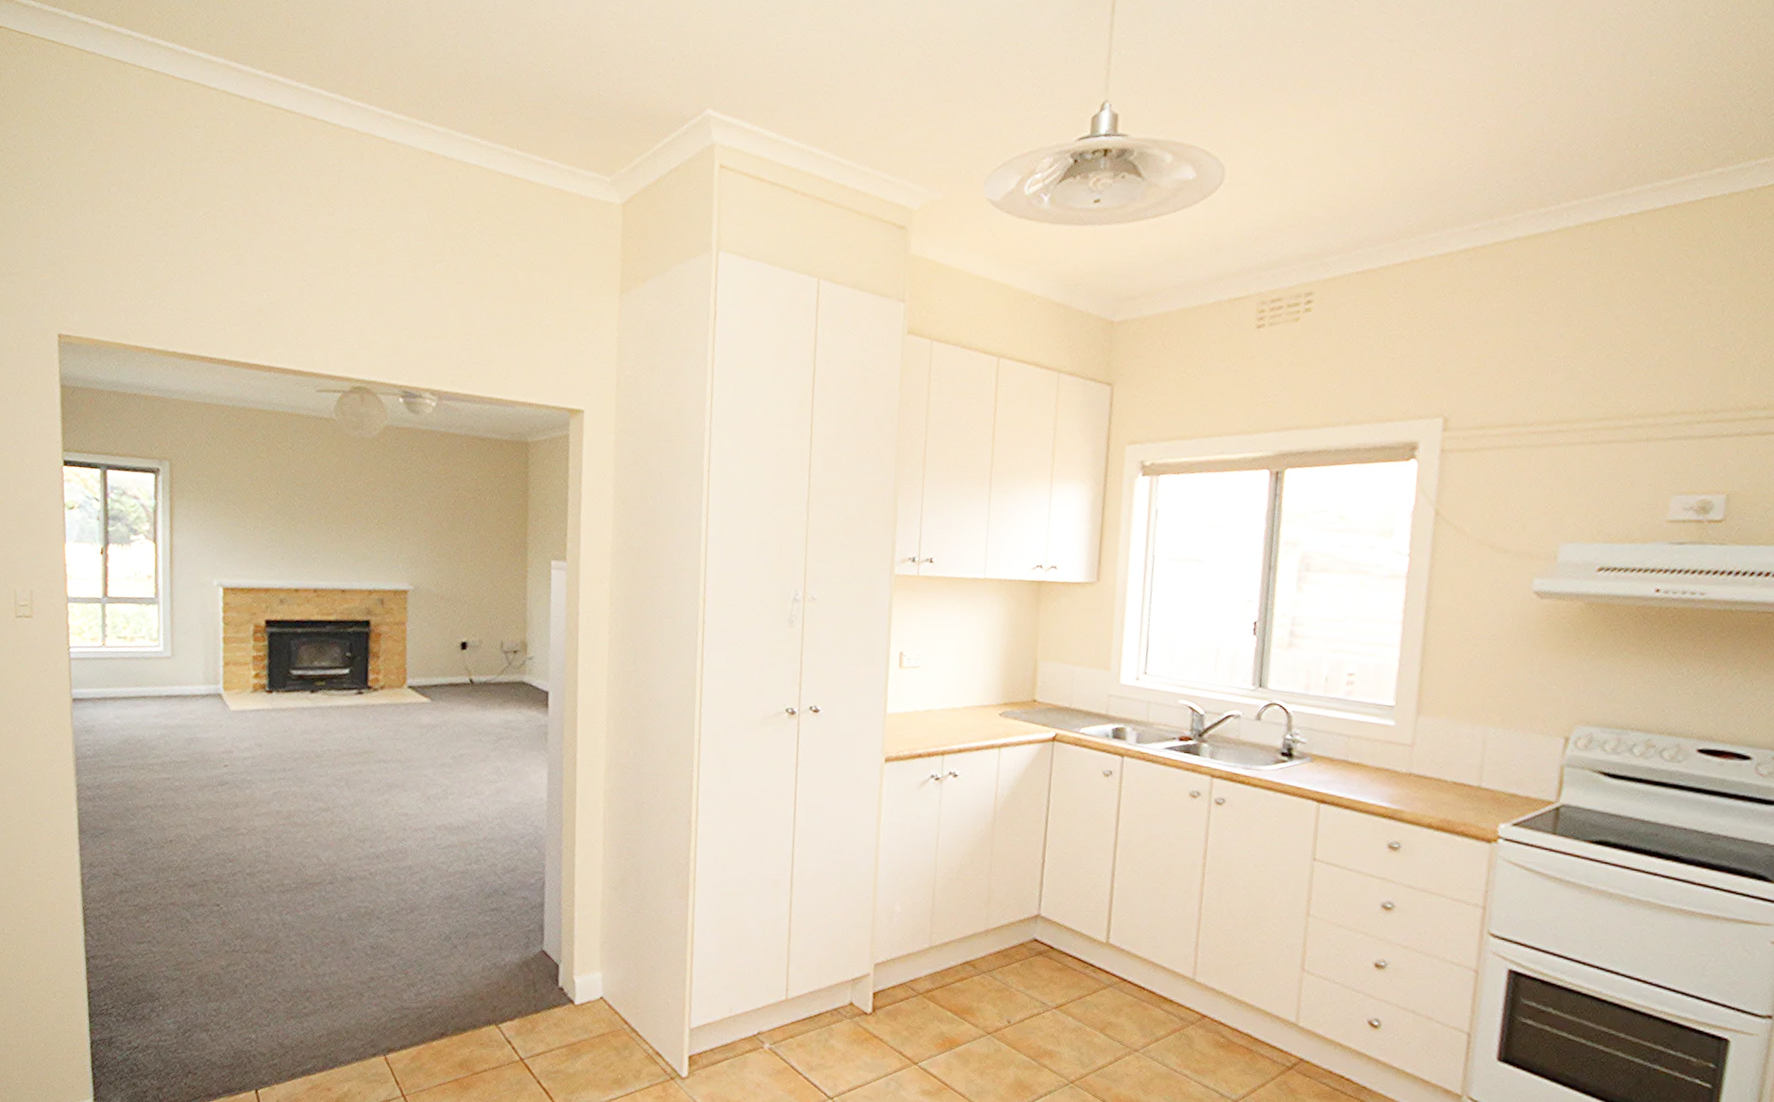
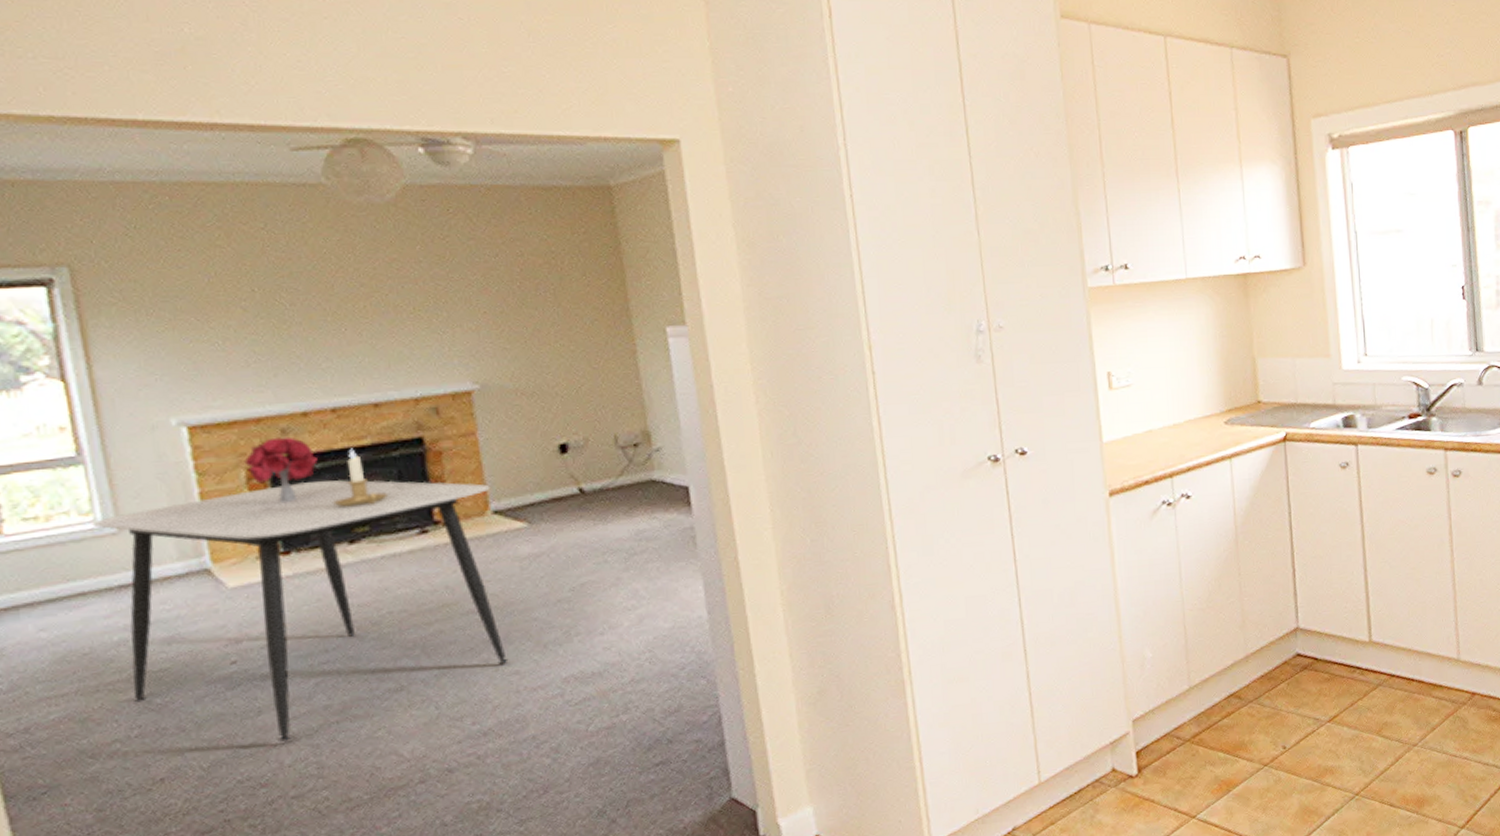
dining table: none [156,641,409,831] -> present [92,480,507,742]
bouquet: none [254,604,300,654] -> present [244,436,318,502]
candlestick: none [305,621,340,667] -> present [333,448,388,508]

